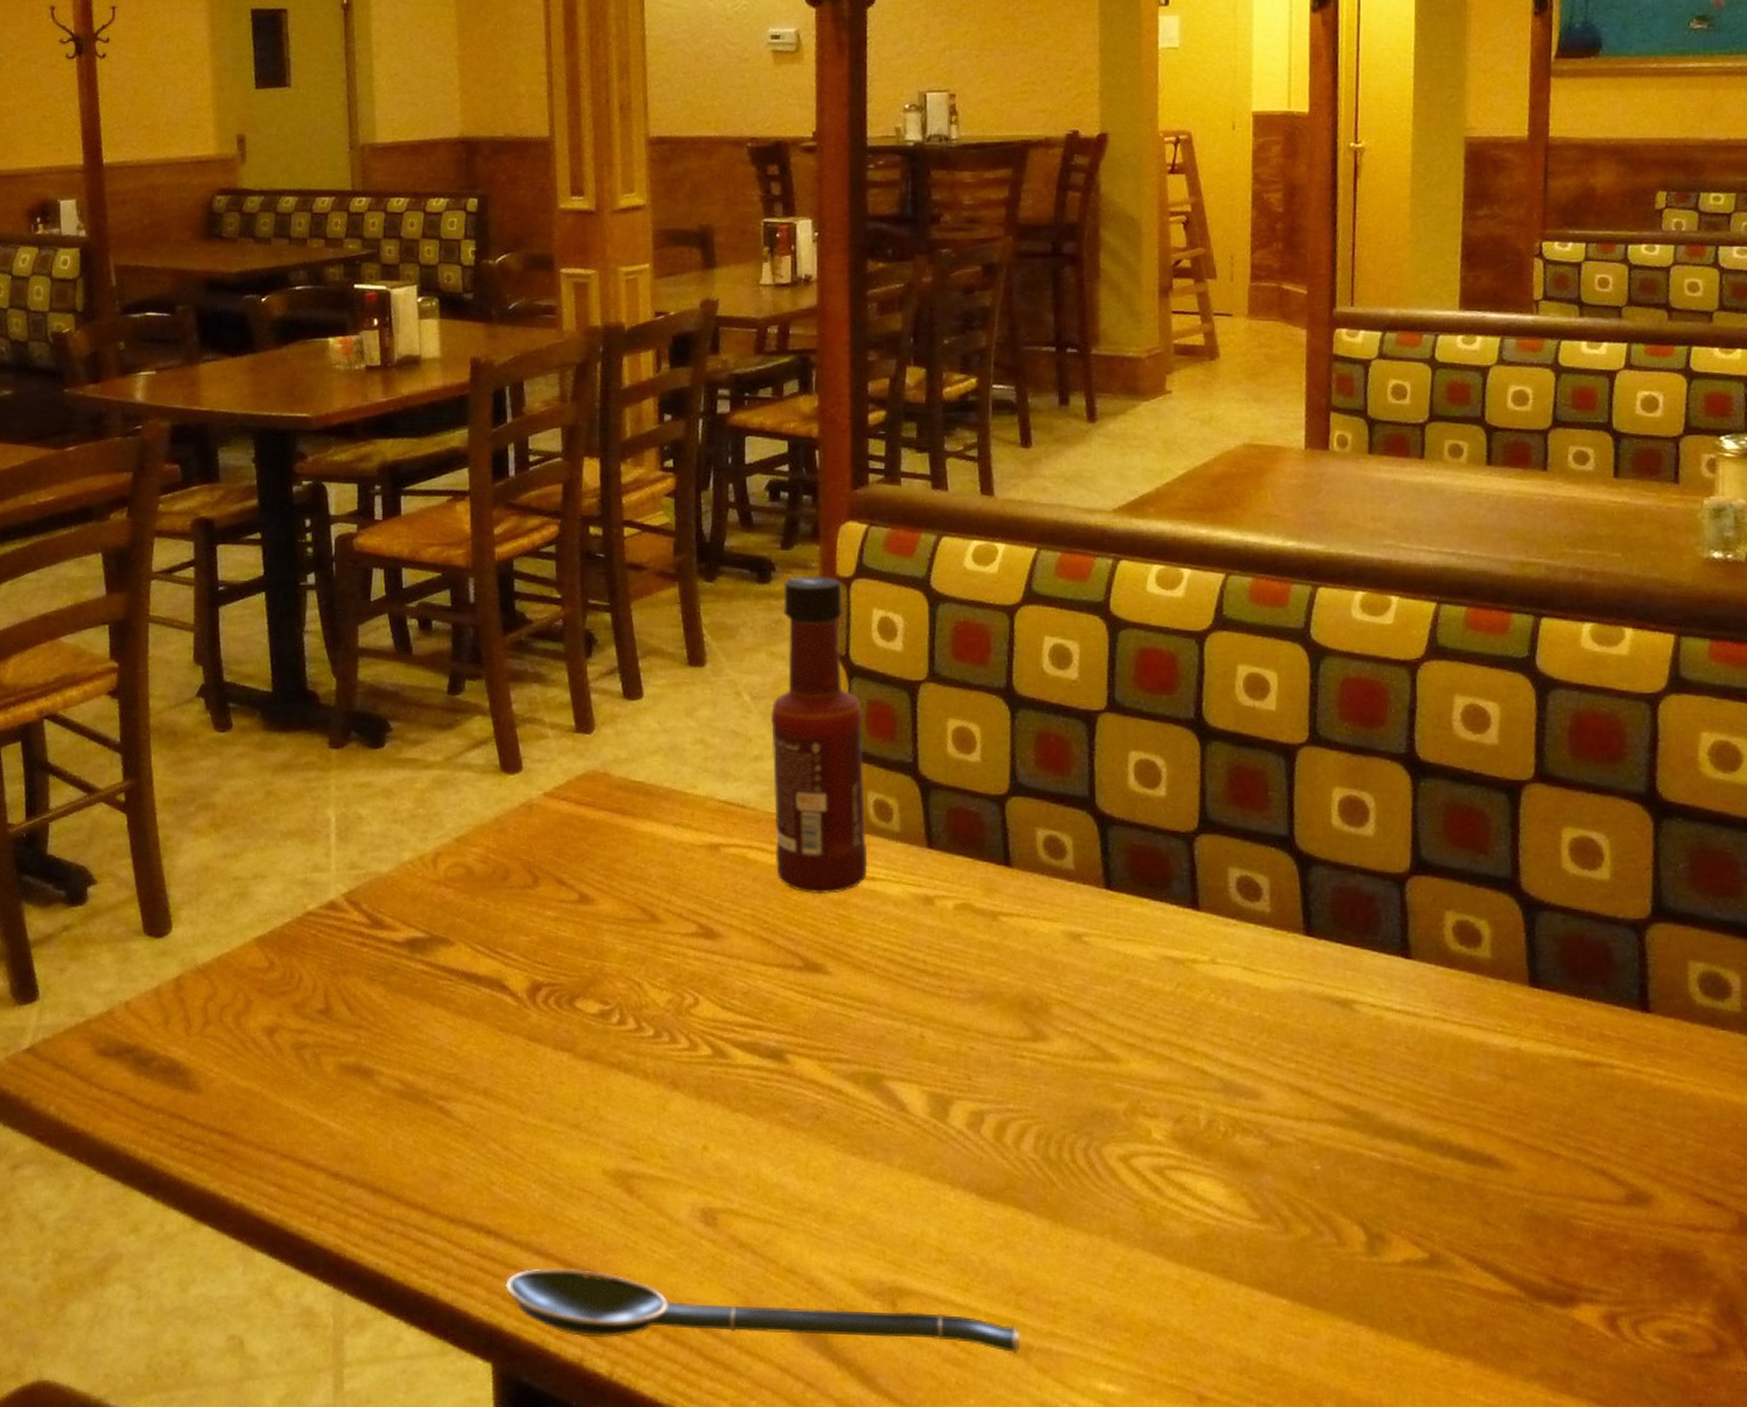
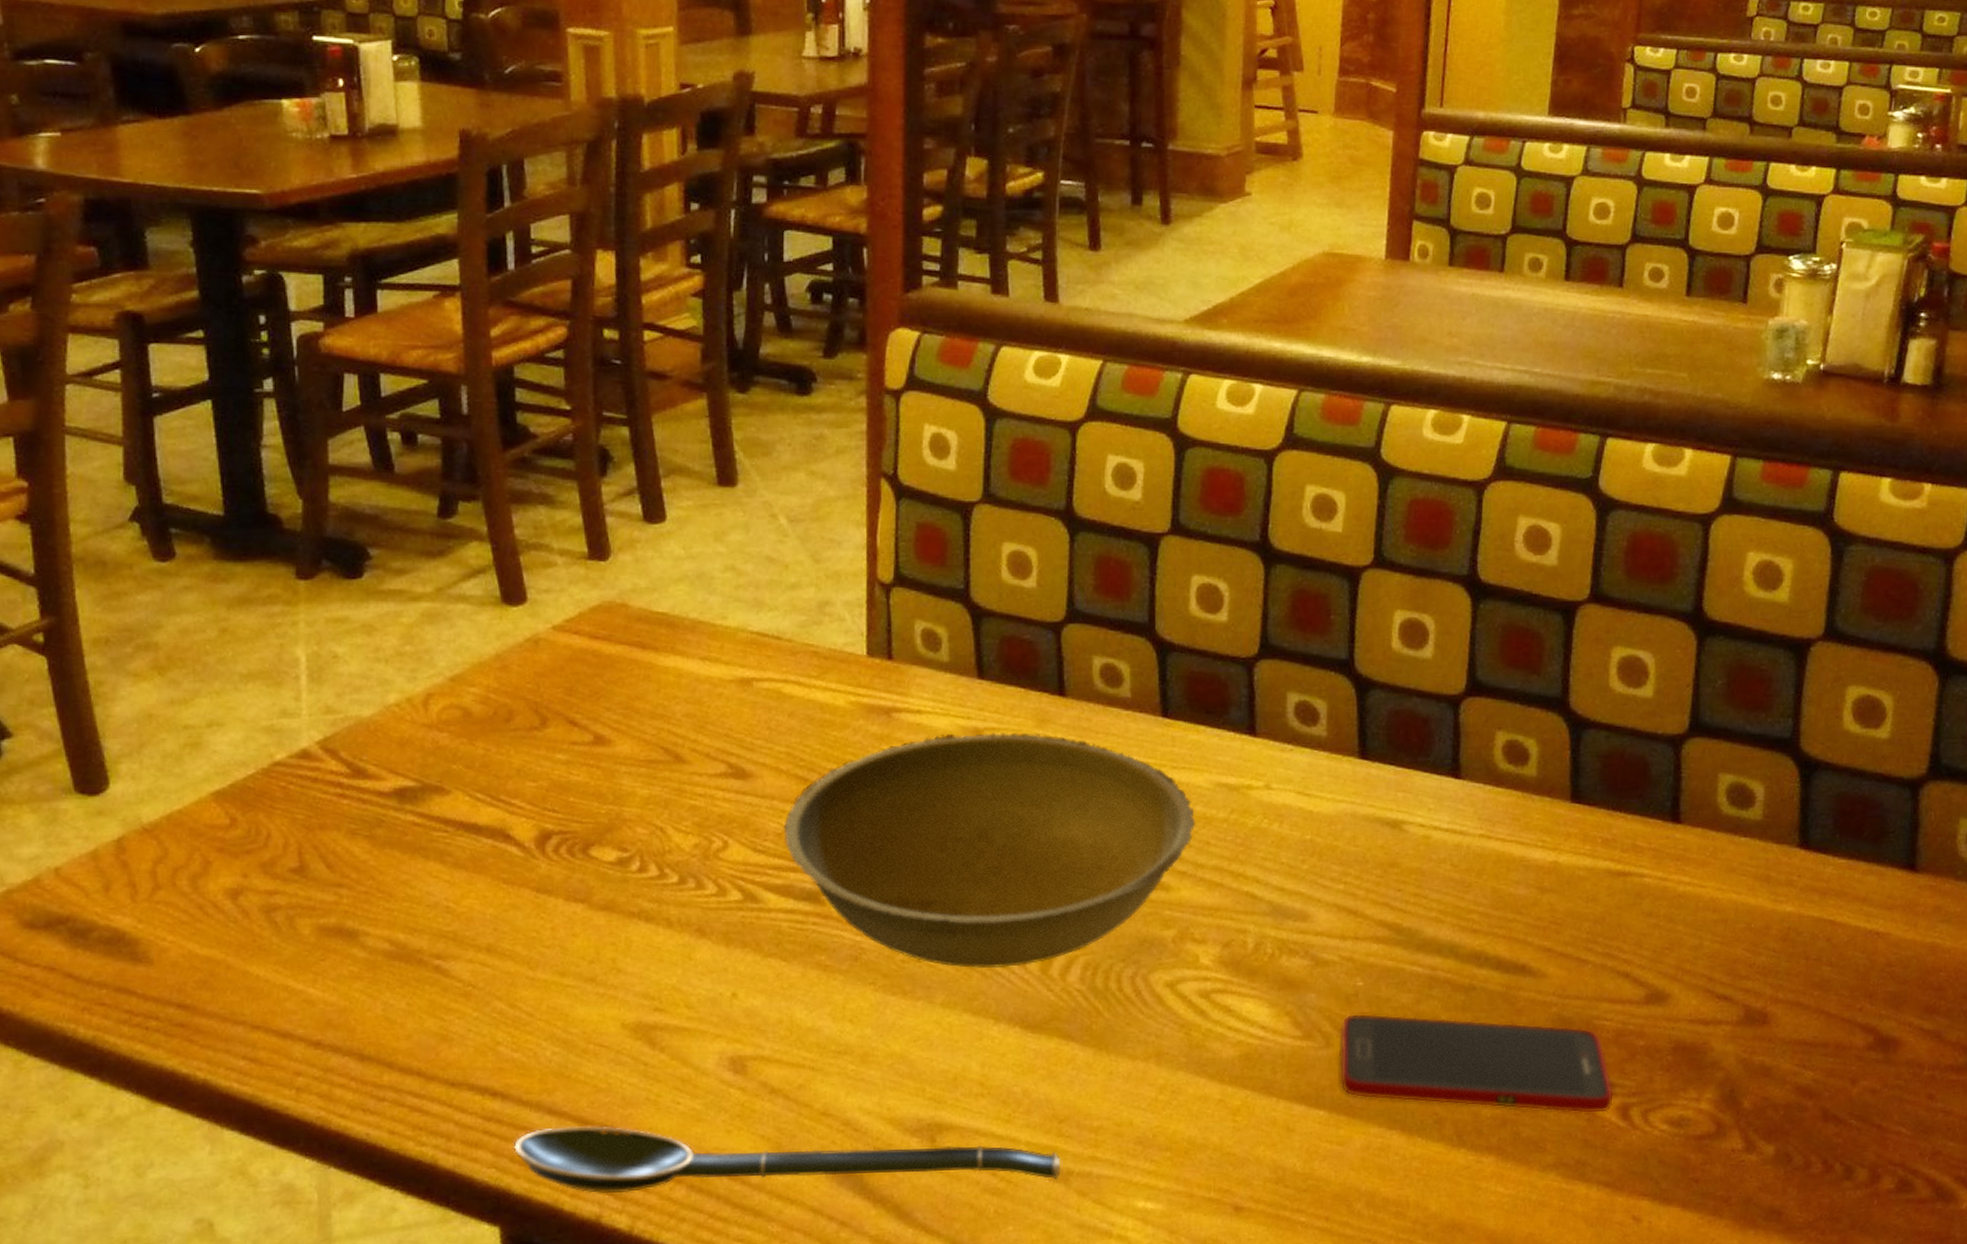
bowl: none [749,899,1143,1133] -> present [783,731,1196,968]
tabasco sauce: present [770,575,868,895] -> none [809,387,914,730]
cell phone: none [1299,1198,1599,1322] -> present [1339,1013,1614,1114]

